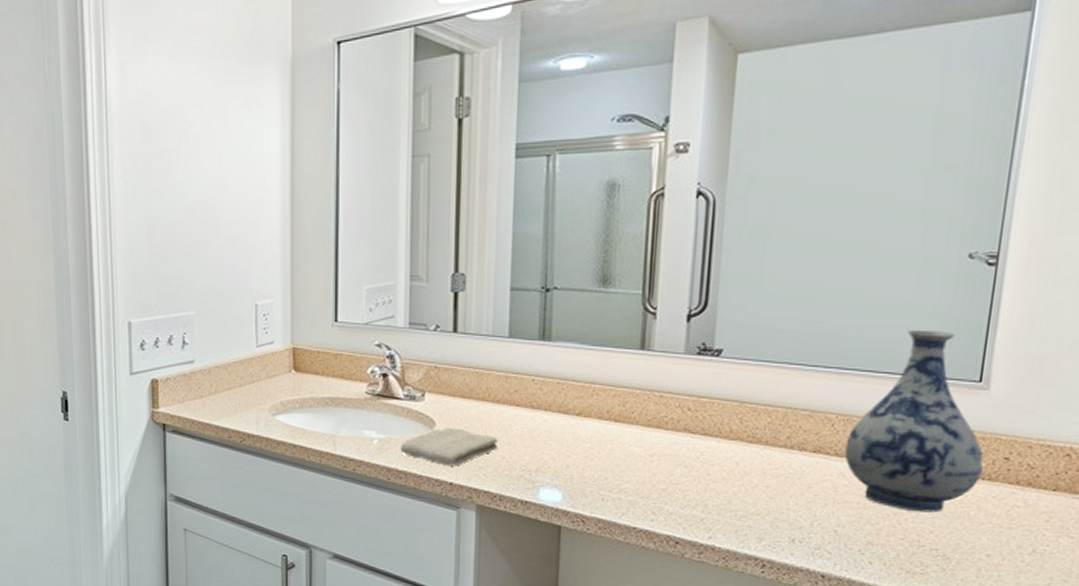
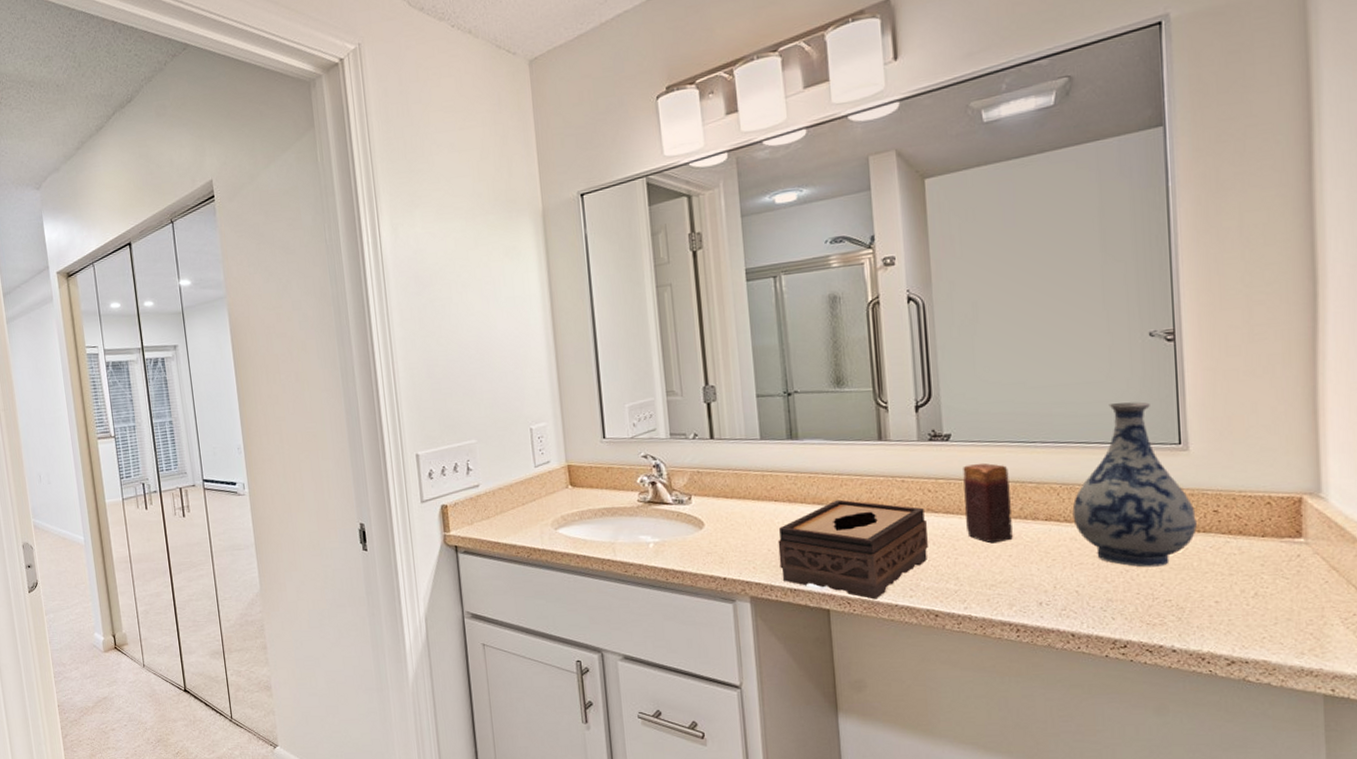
washcloth: present [400,427,499,466] -> none [674,526,764,563]
tissue box: none [513,410,681,520] -> present [778,499,928,600]
candle: none [724,383,781,472] -> present [963,462,1013,544]

